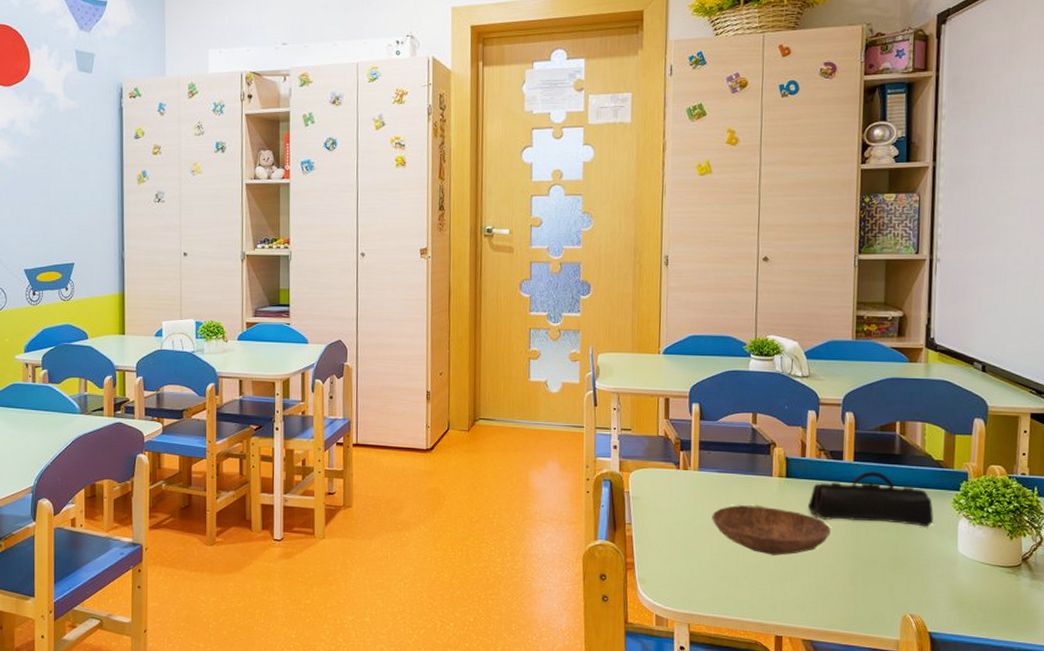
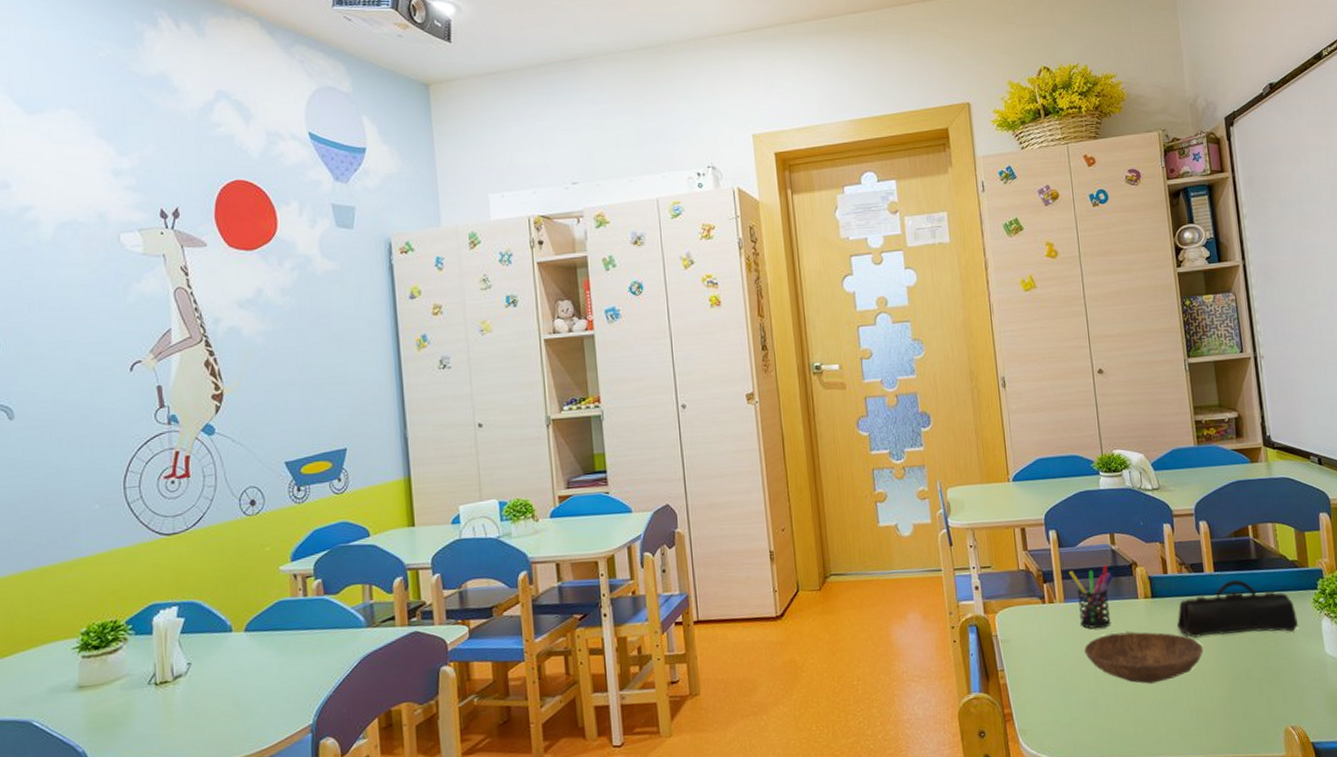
pen holder: none [706,440,750,499] -> present [1068,564,1113,629]

